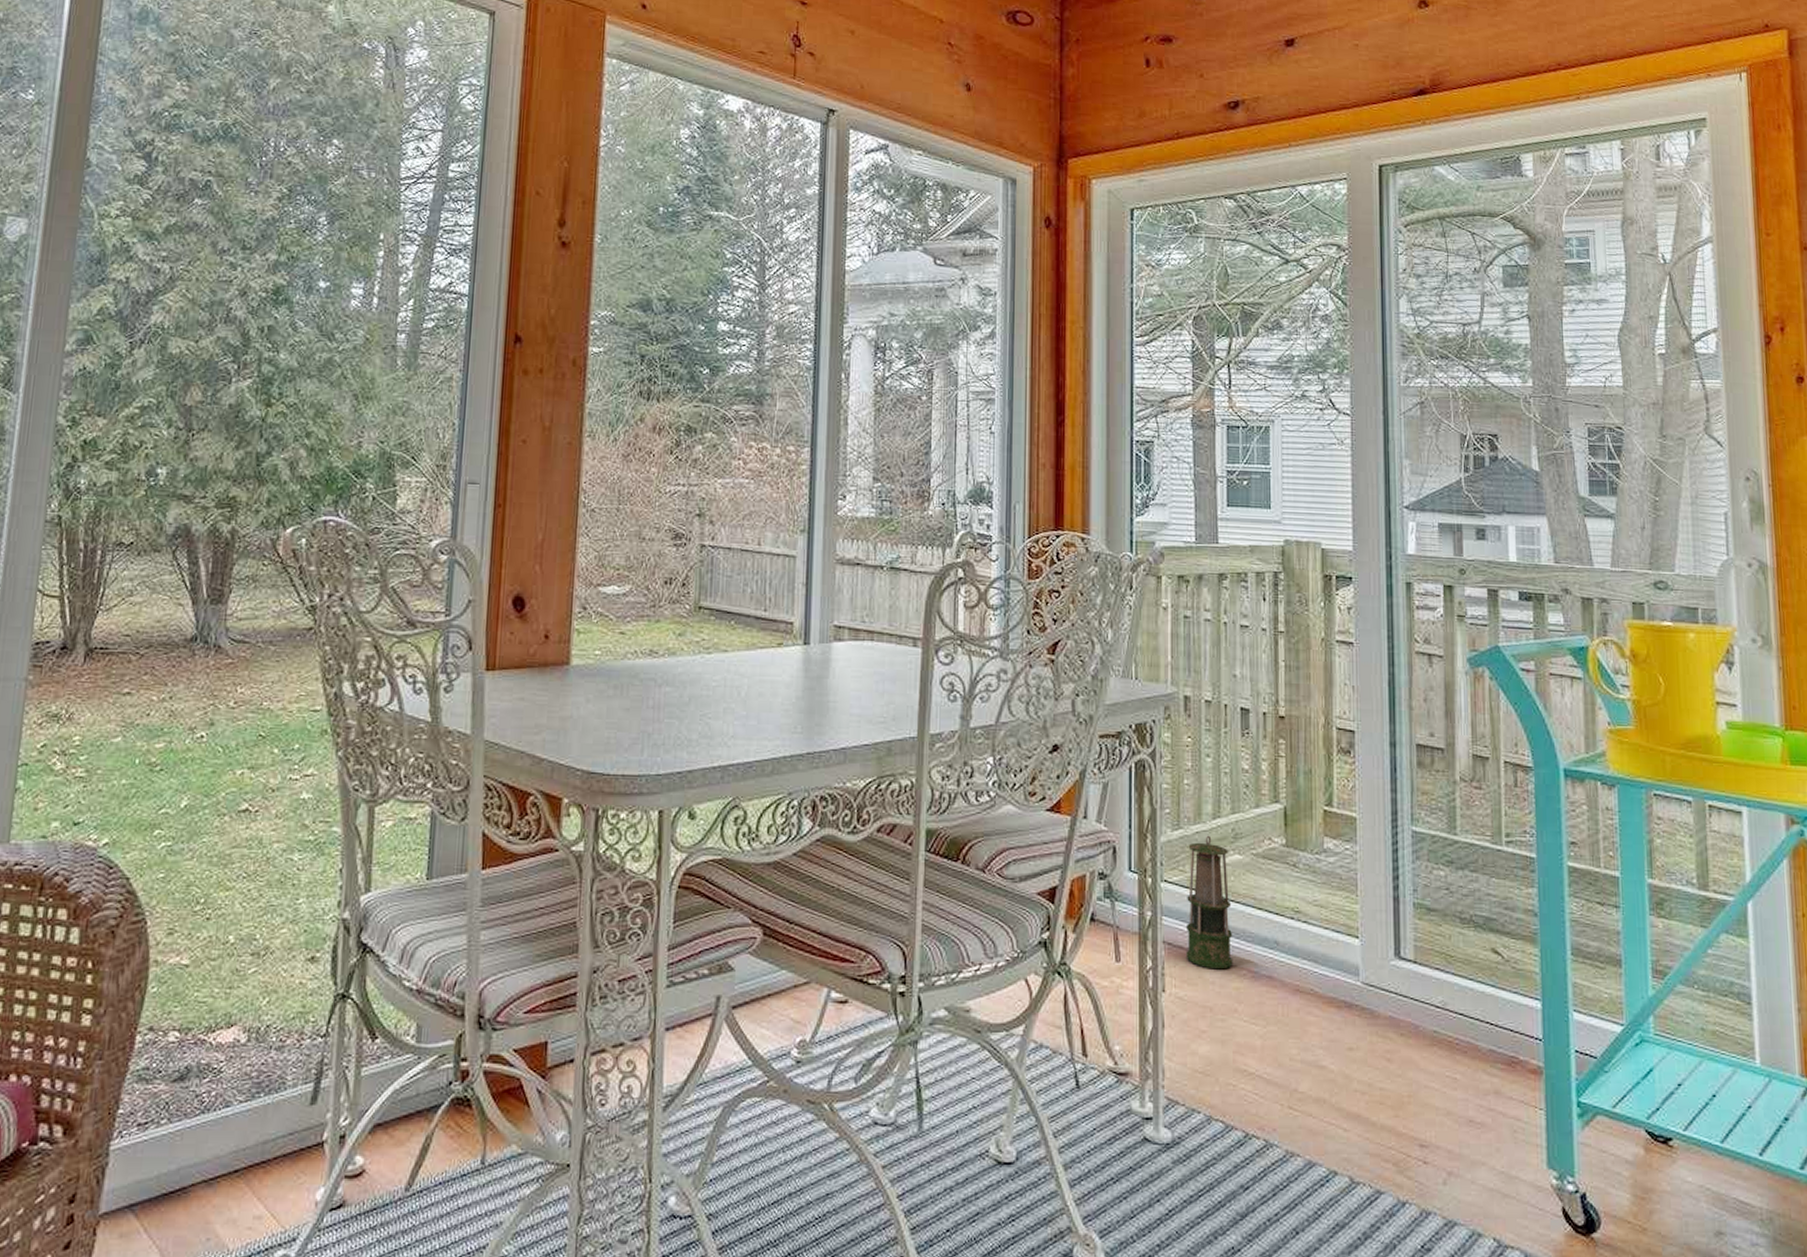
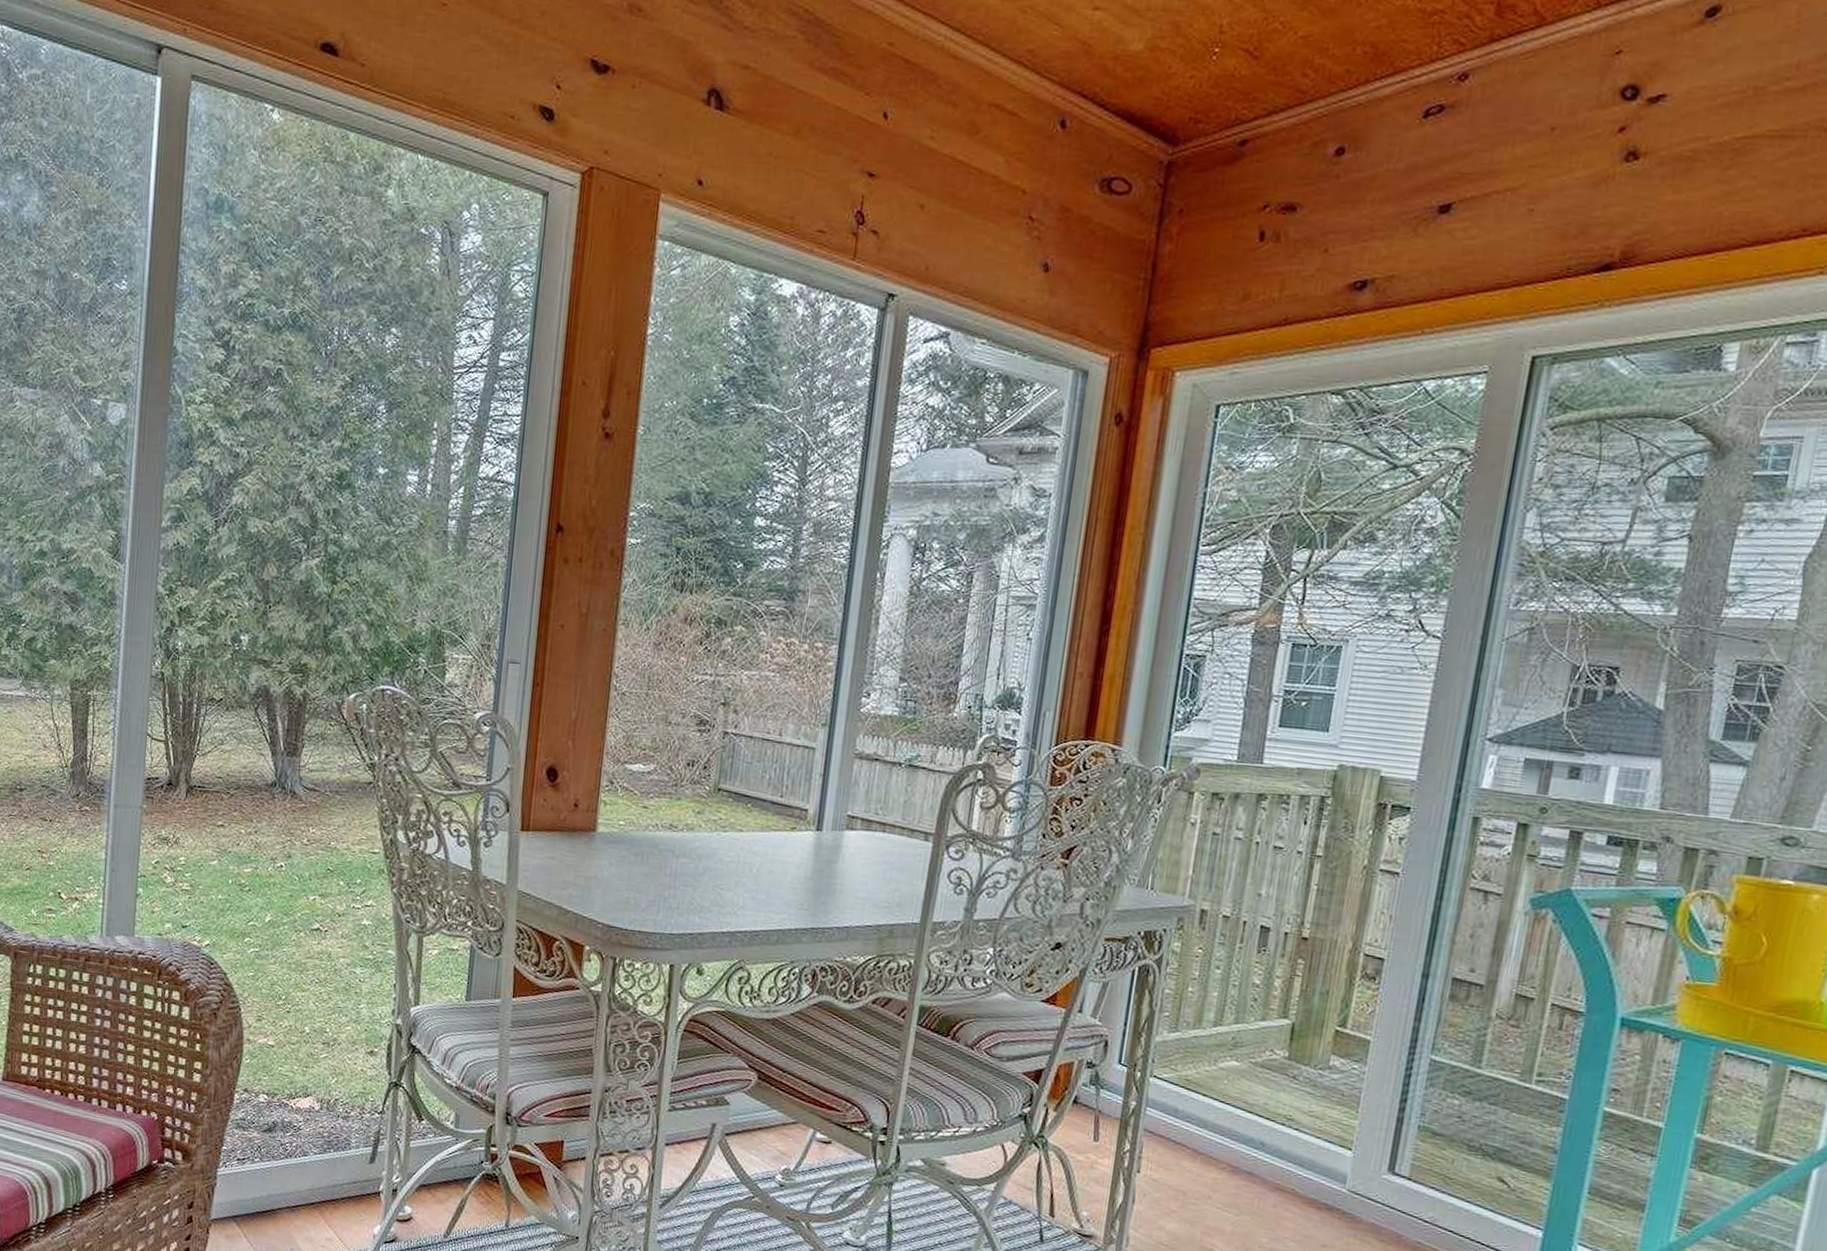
lantern: present [1185,835,1233,970] -> none [1165,1040,1226,1161]

